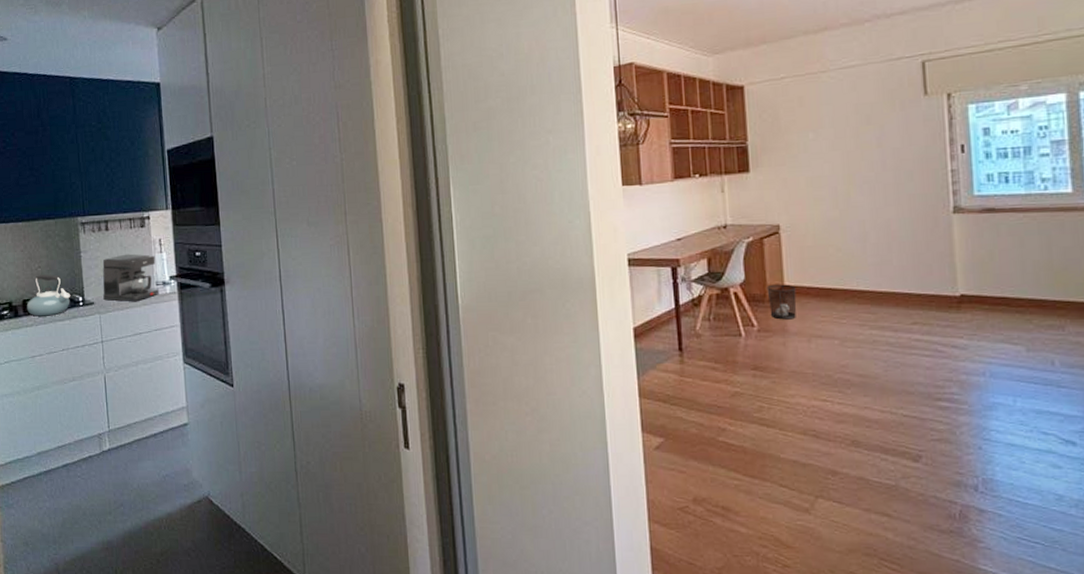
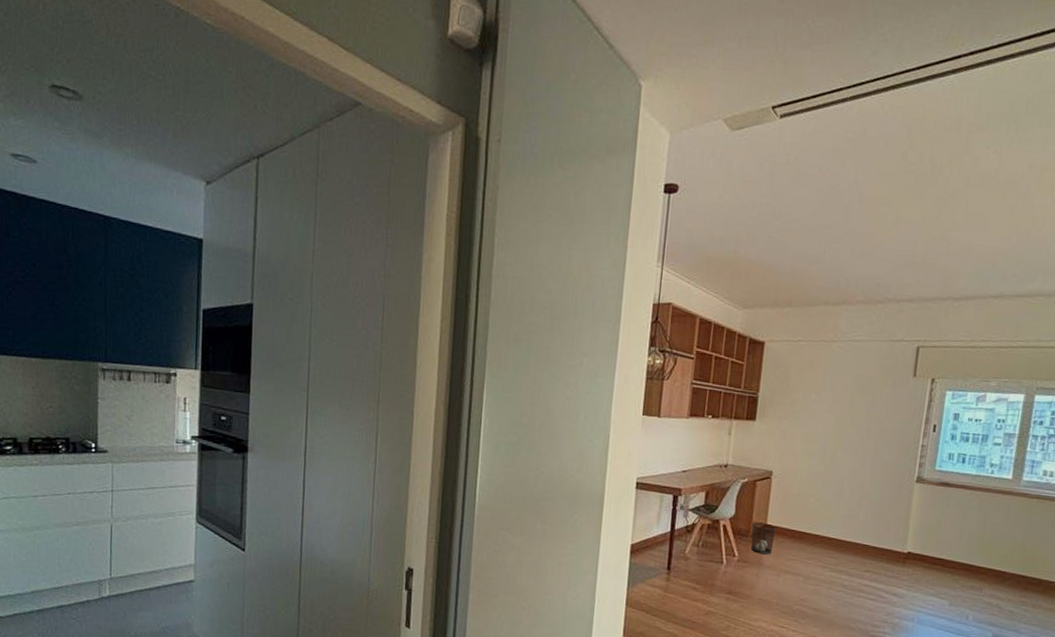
kettle: present [26,274,71,317] -> none [32,415,83,458]
coffee maker: present [102,254,159,301] -> none [118,407,179,456]

